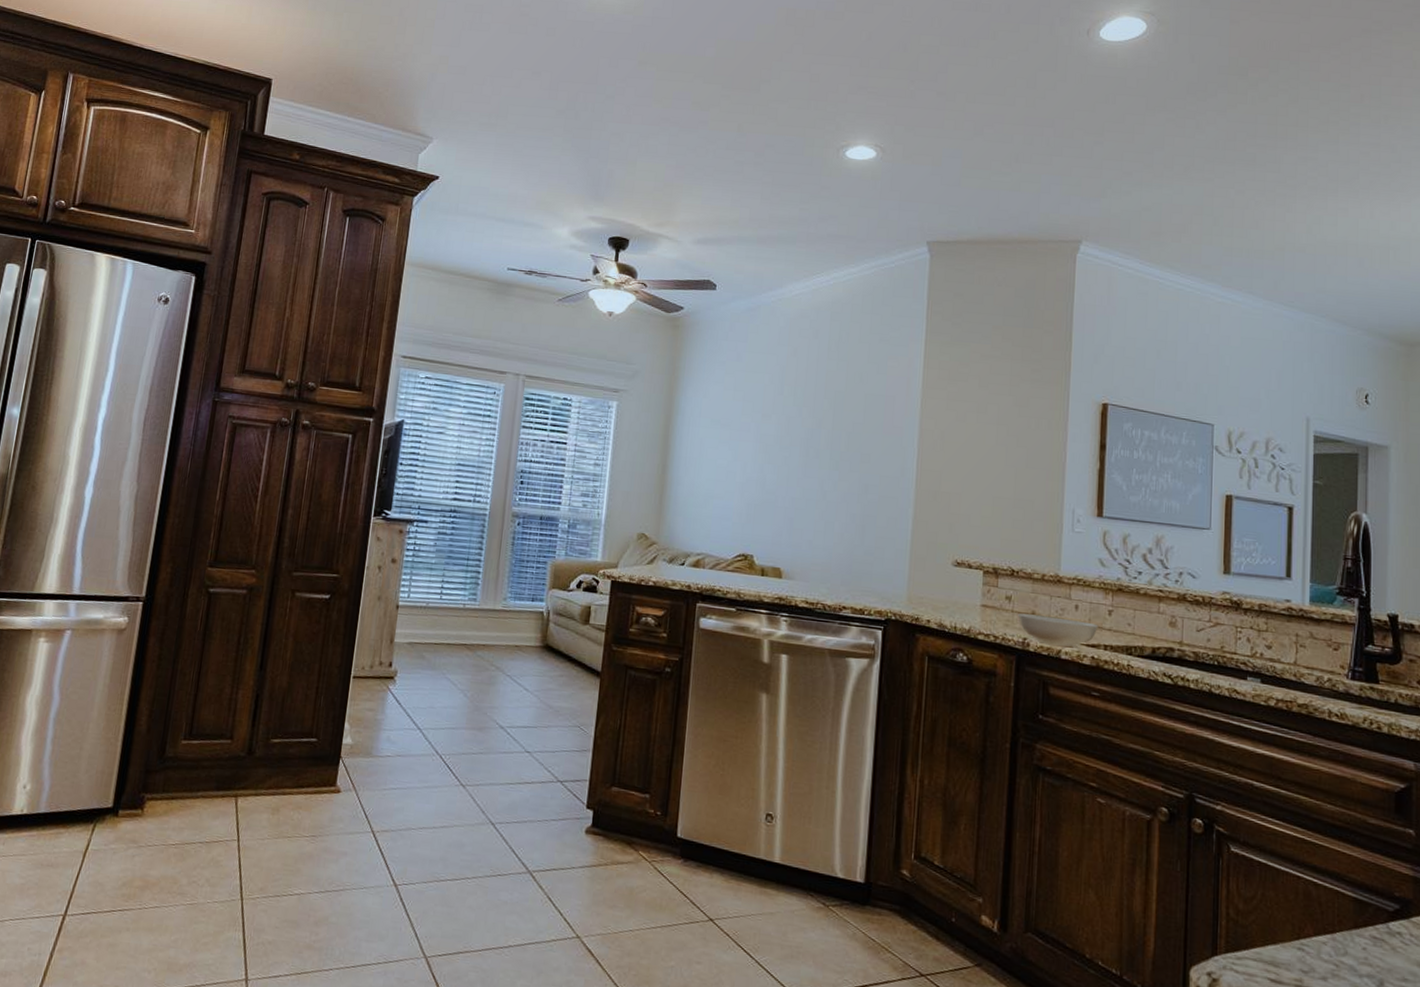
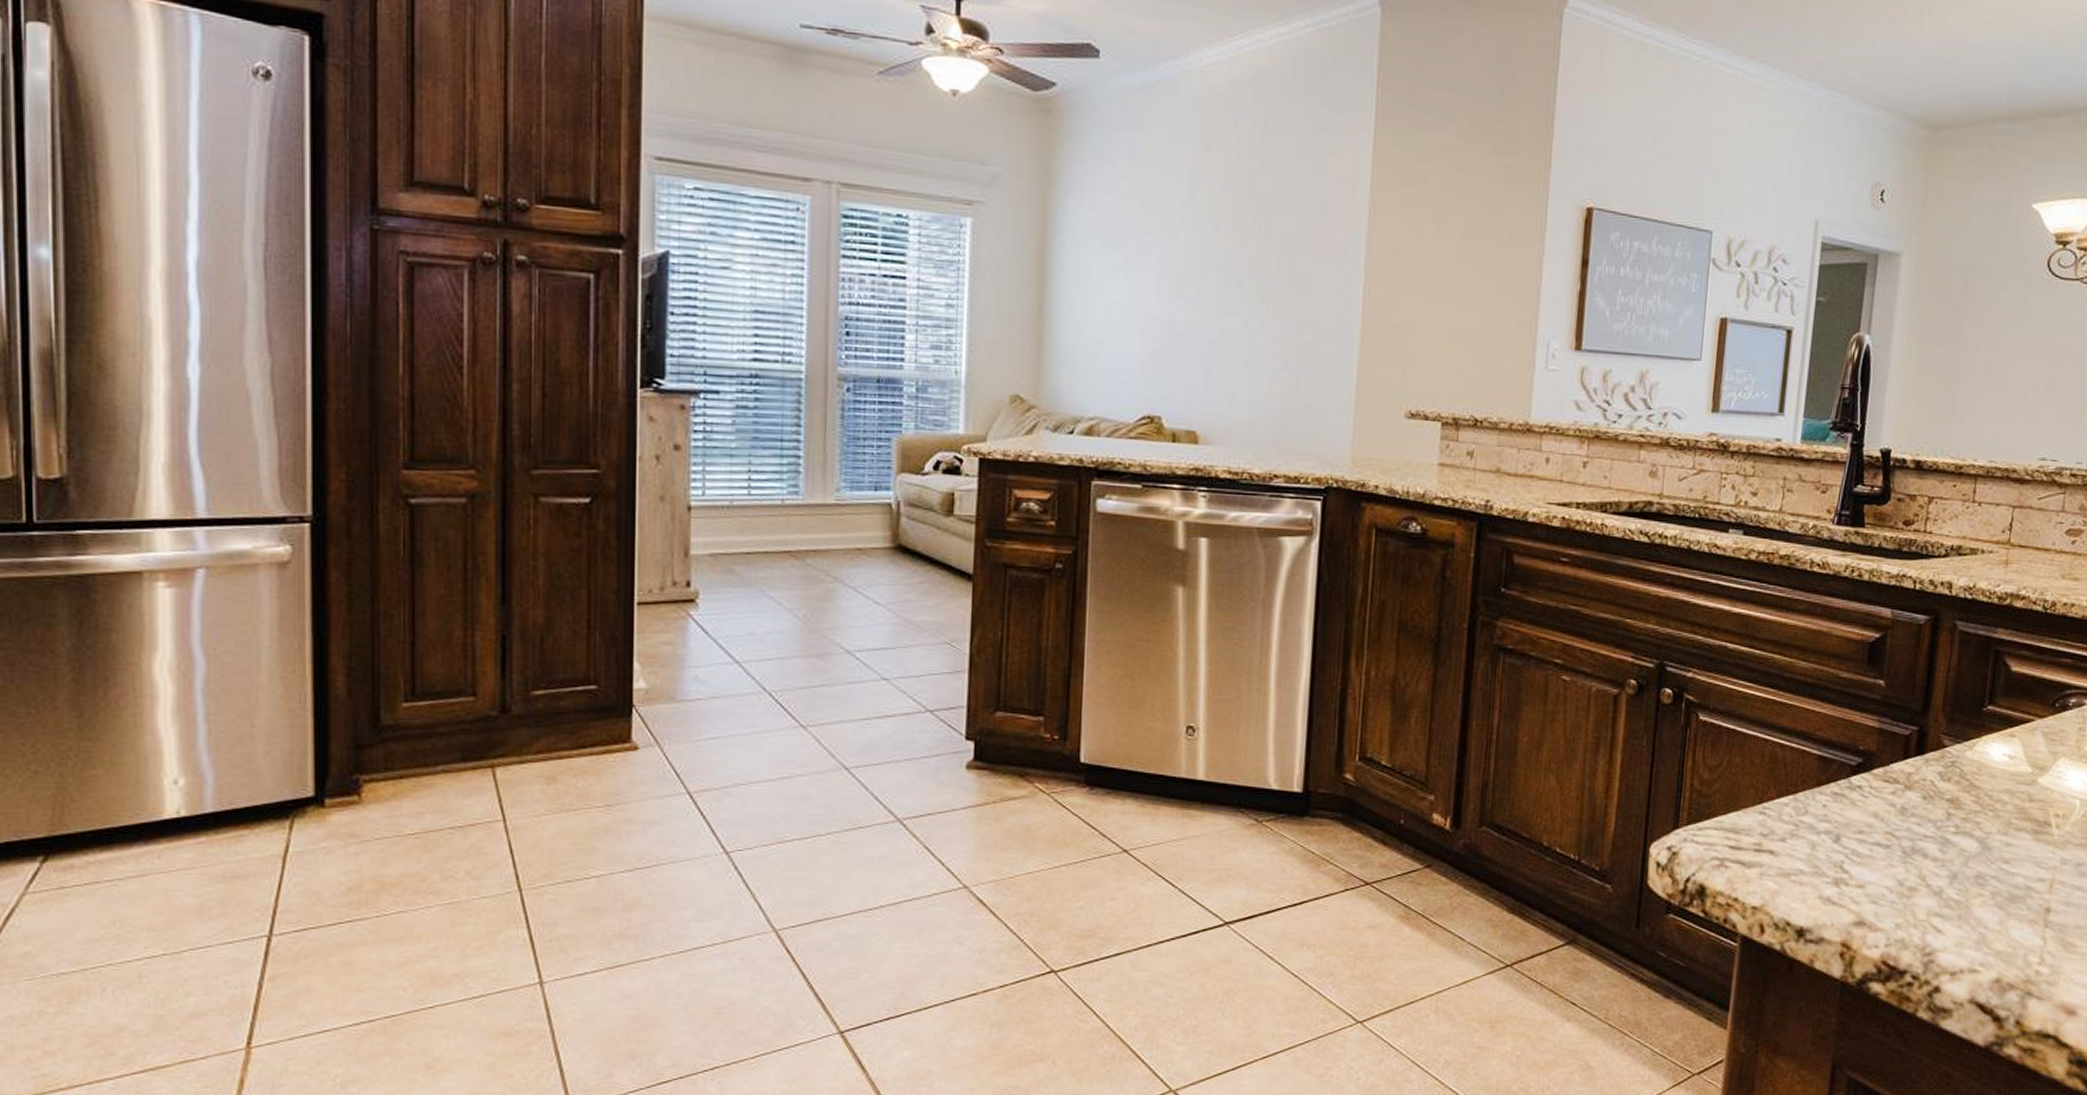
bowl: present [1018,613,1099,648] -> none [1480,471,1571,508]

